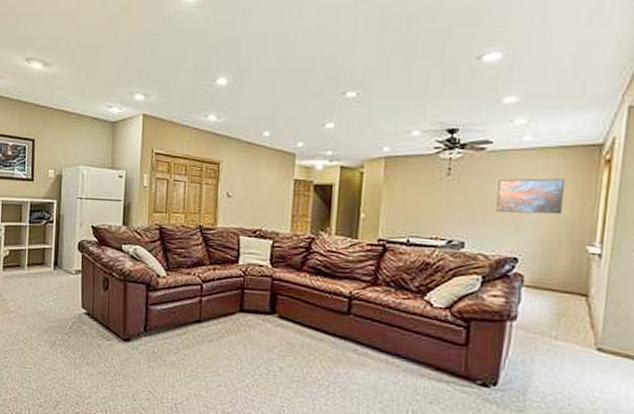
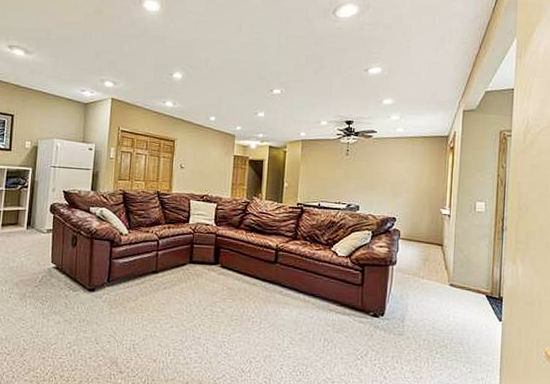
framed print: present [496,178,564,215] -> none [380,159,425,186]

